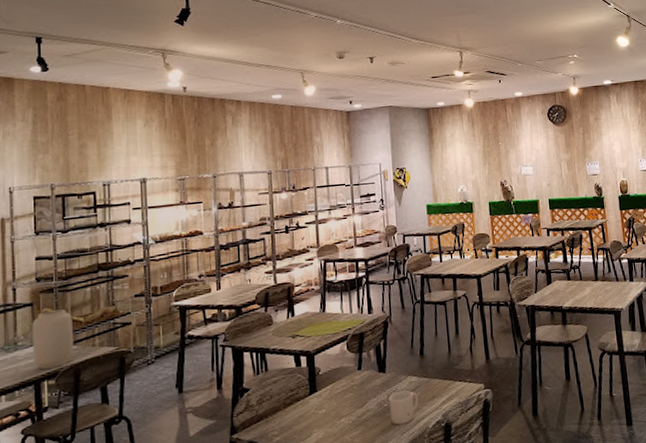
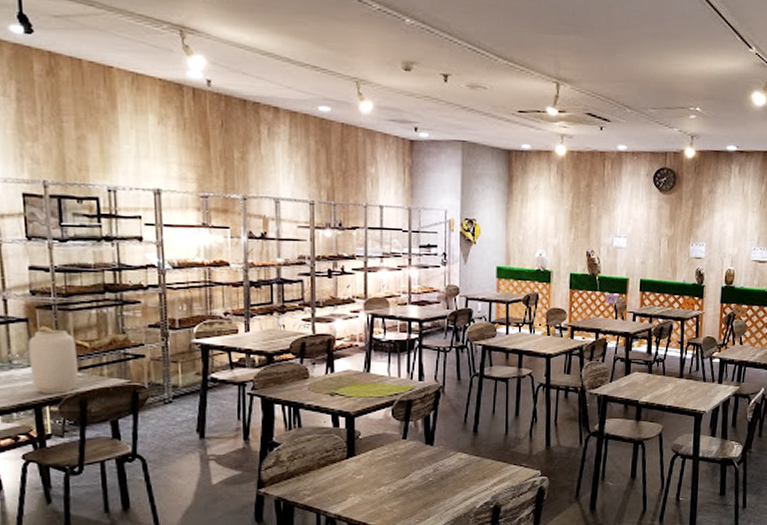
mug: present [388,390,419,425] -> none [434,466,467,501]

